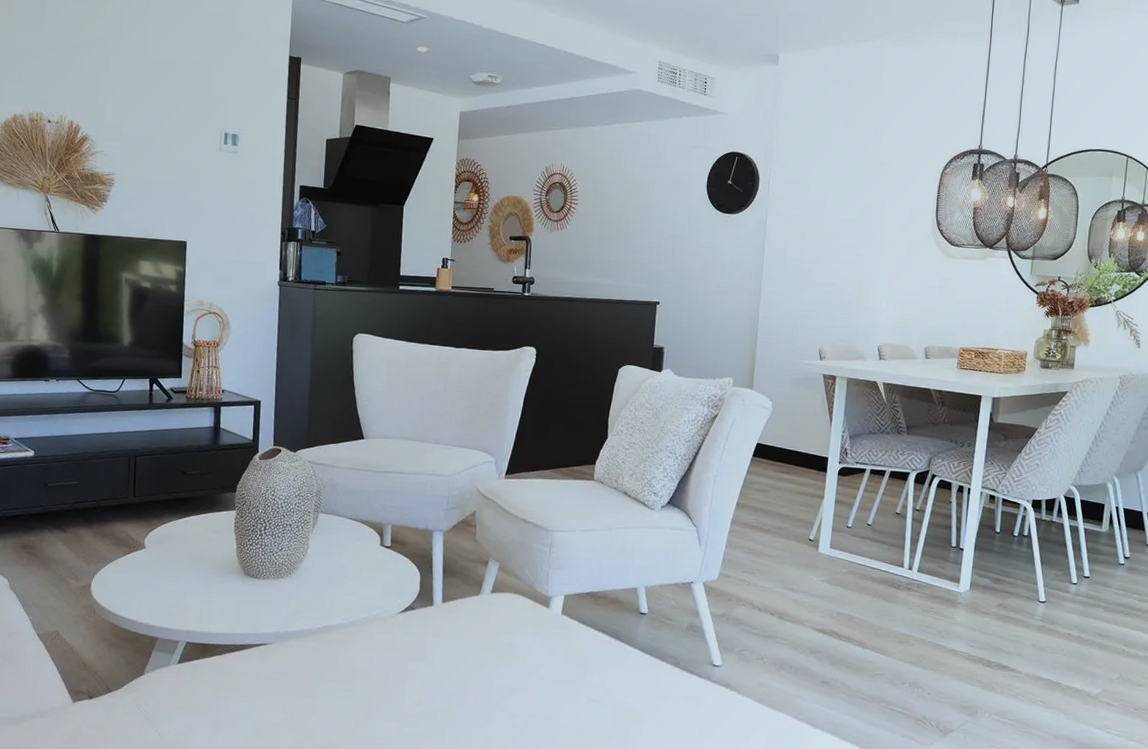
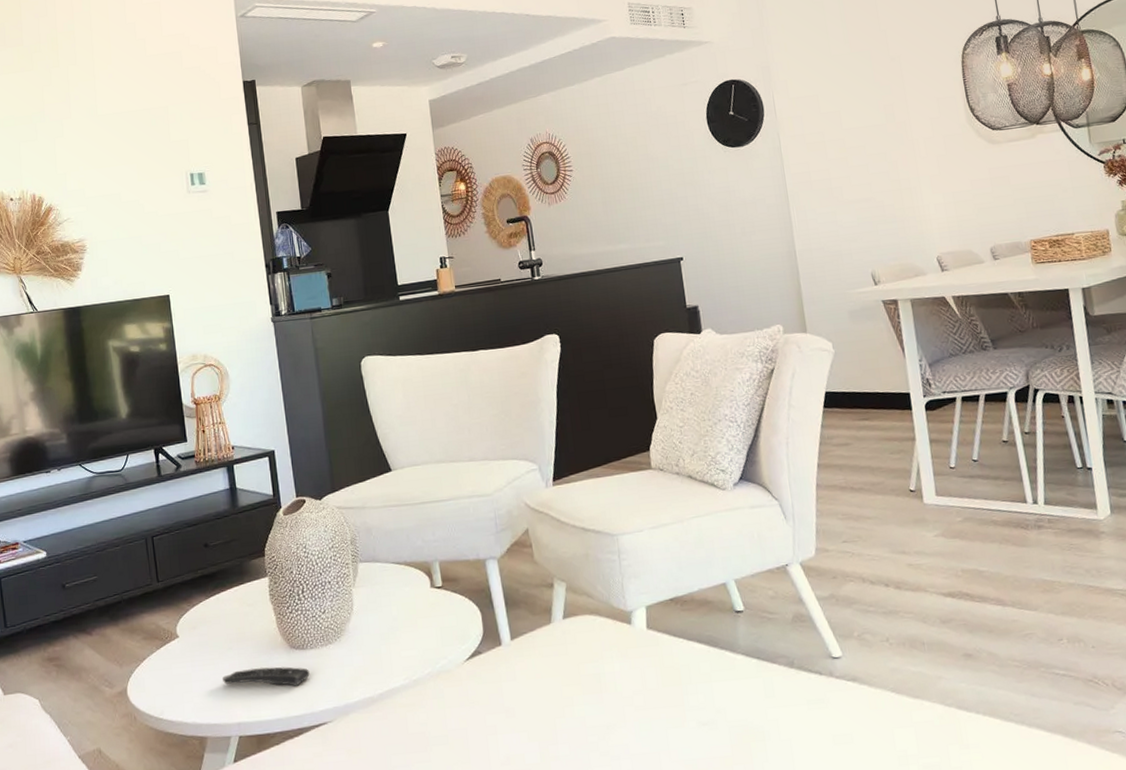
remote control: none [179,586,259,609] -> present [221,667,310,686]

